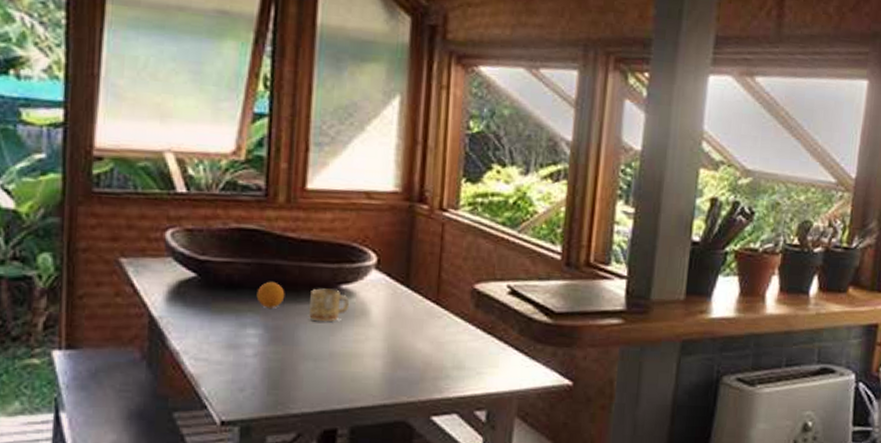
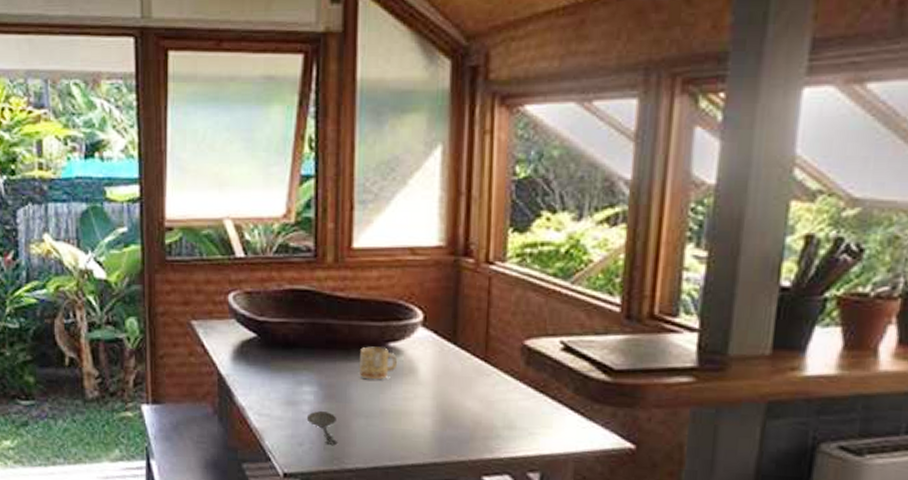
spoon: none [249,353,284,391] -> present [306,410,338,446]
fruit: present [256,281,285,308] -> none [310,340,337,367]

